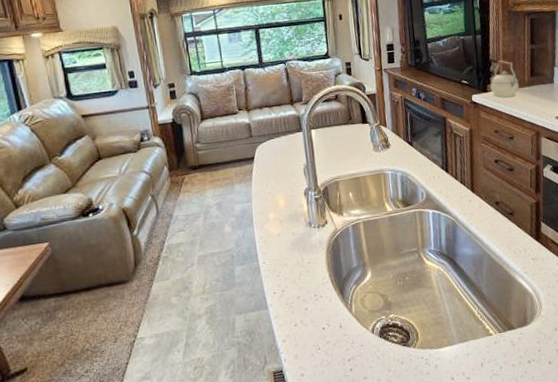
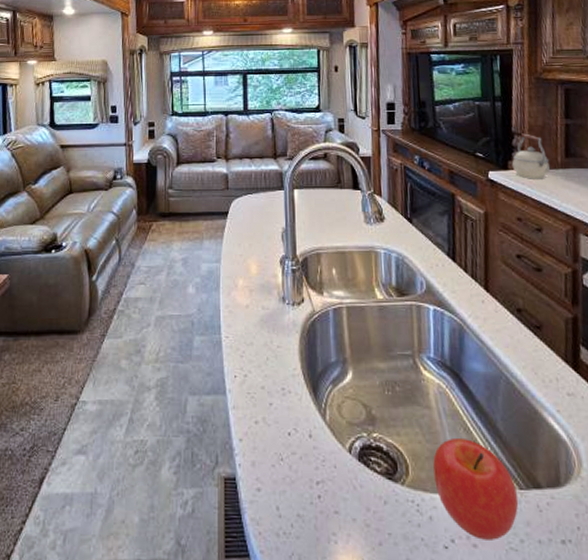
fruit: none [436,305,499,373] -> present [433,437,519,540]

